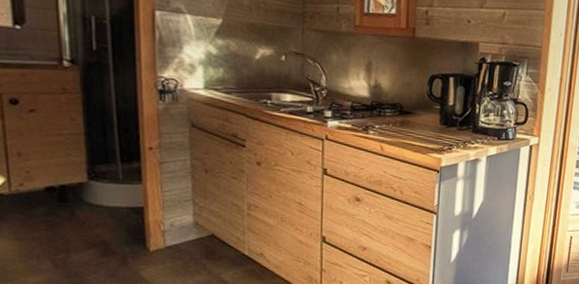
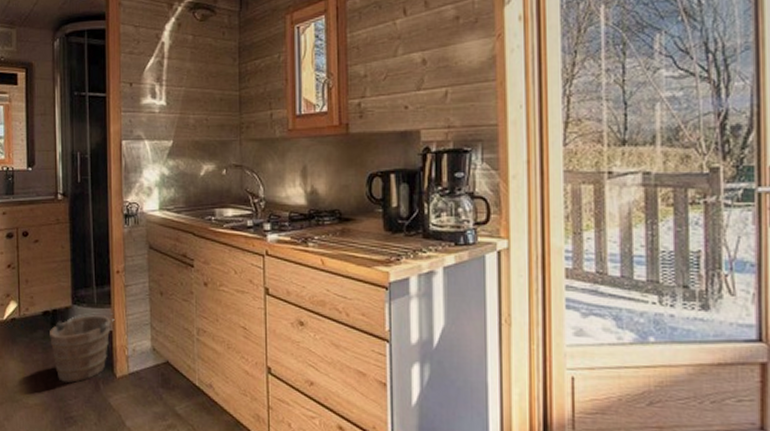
bucket: none [56,188,147,258] -> present [50,311,115,383]

